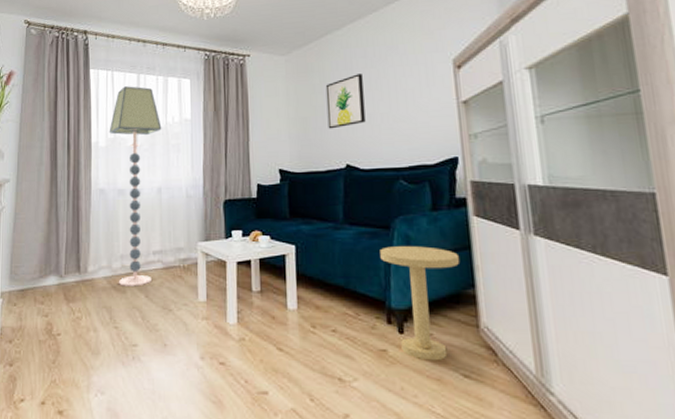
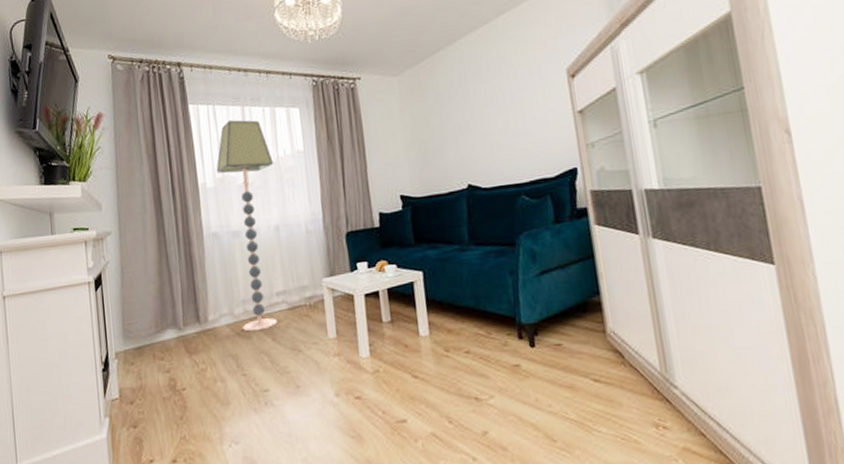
wall art: present [325,73,366,129] -> none [441,89,484,150]
side table: present [380,246,460,361] -> none [507,259,585,371]

